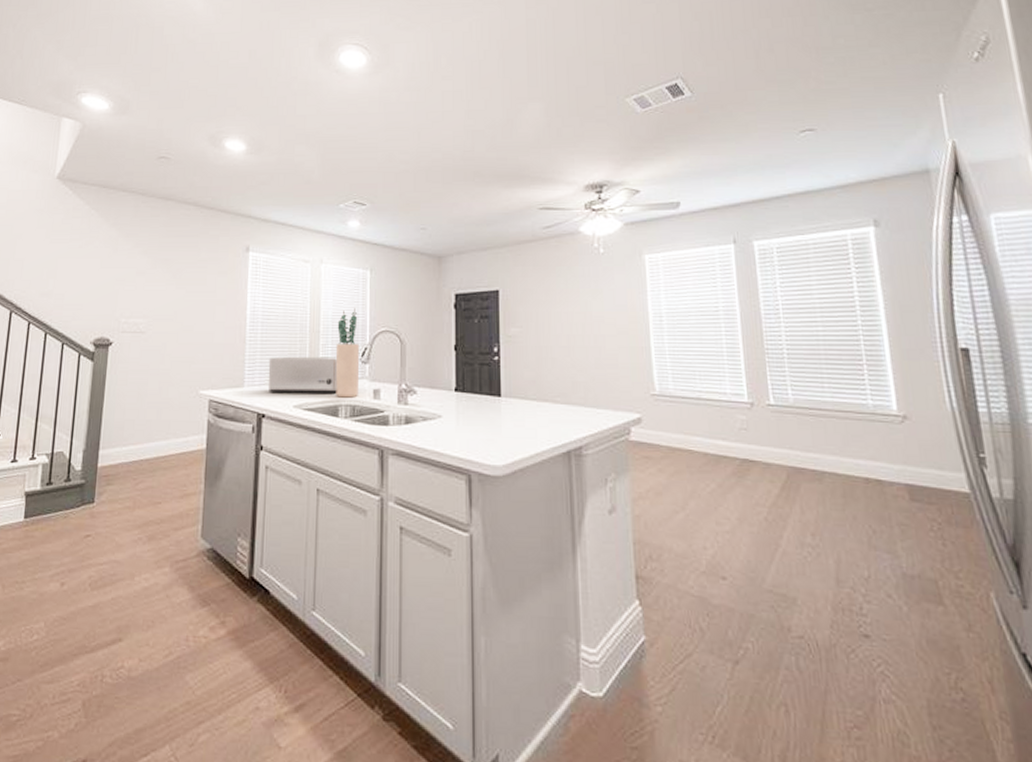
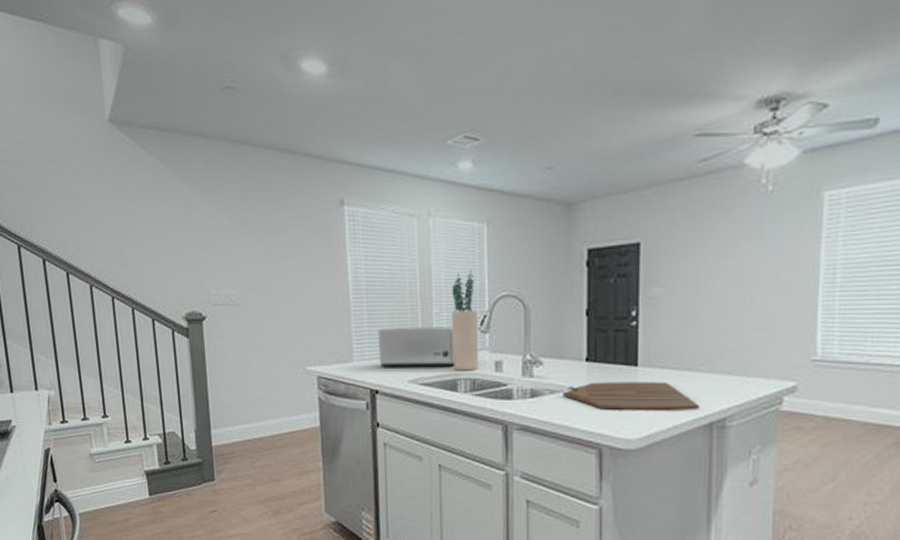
cutting board: none [434,410,558,439] -> present [563,381,700,410]

